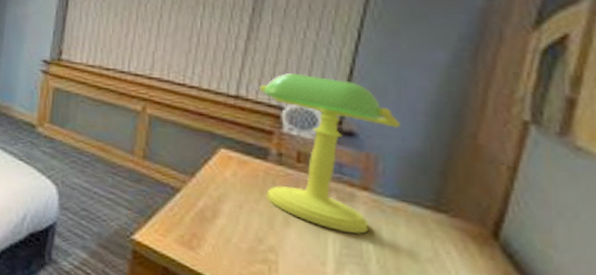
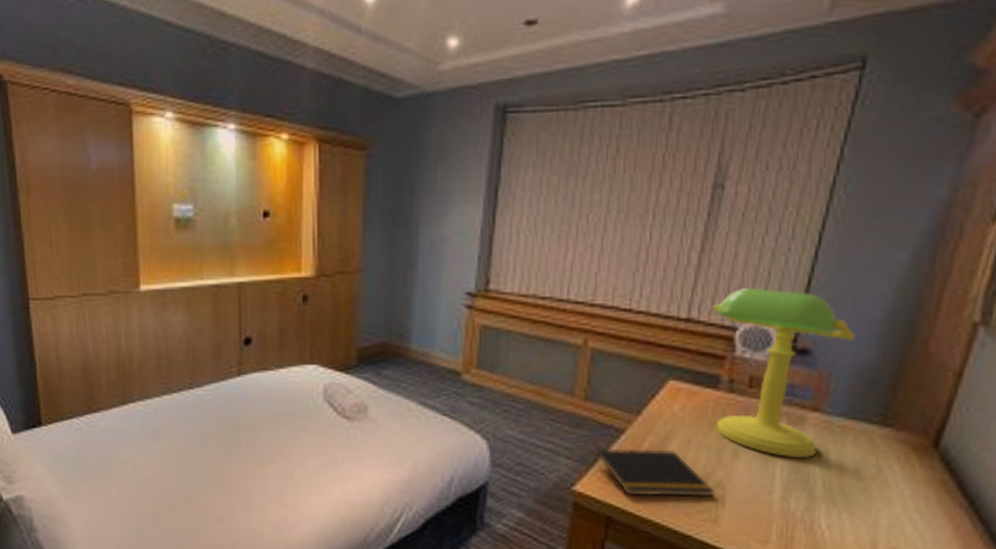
notepad: none [150,204,267,260] -> present [592,449,714,497]

